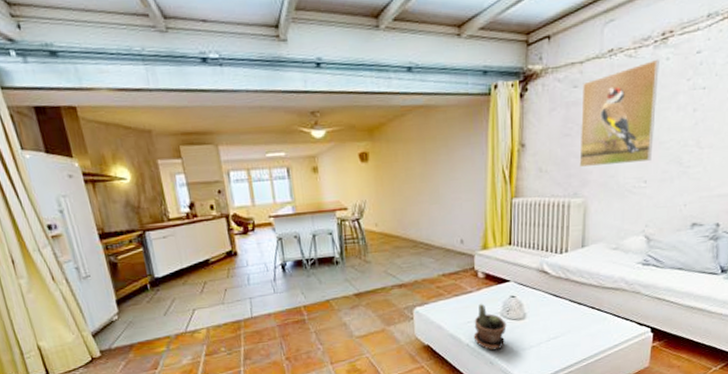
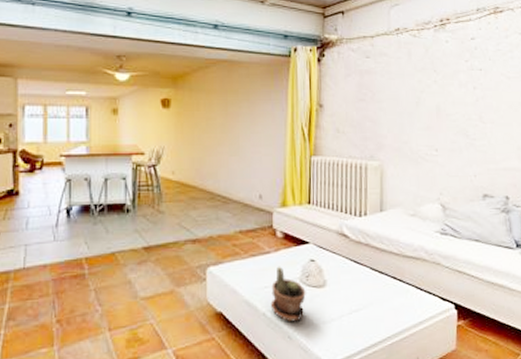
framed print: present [579,59,659,168] -> none [374,40,441,132]

